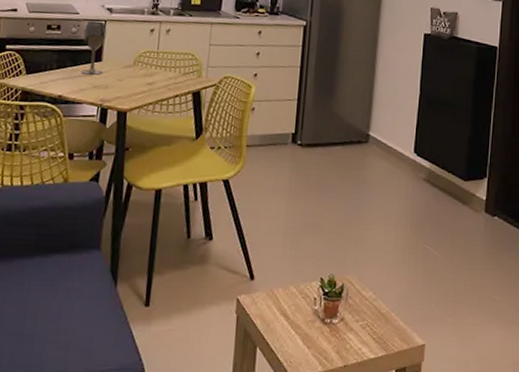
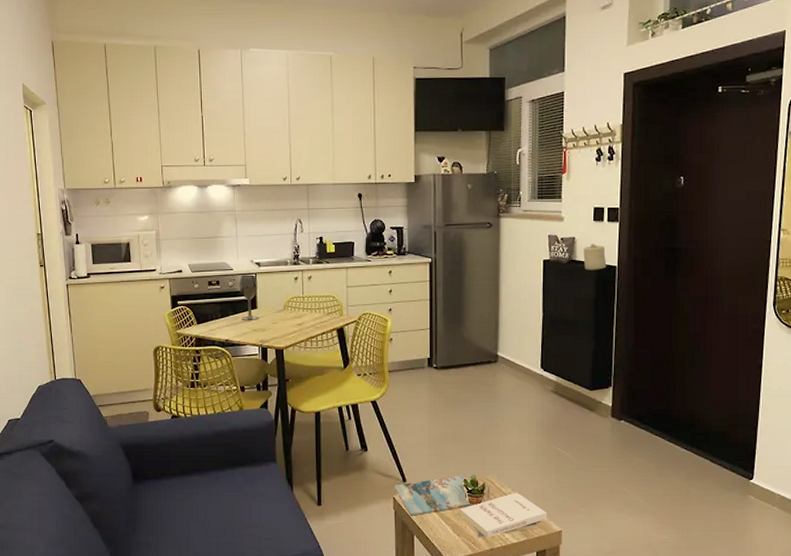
magazine: none [239,273,342,322] -> present [394,475,485,516]
books: none [312,296,411,352] -> present [460,492,548,538]
candle: none [465,20,488,50] -> present [583,243,607,270]

